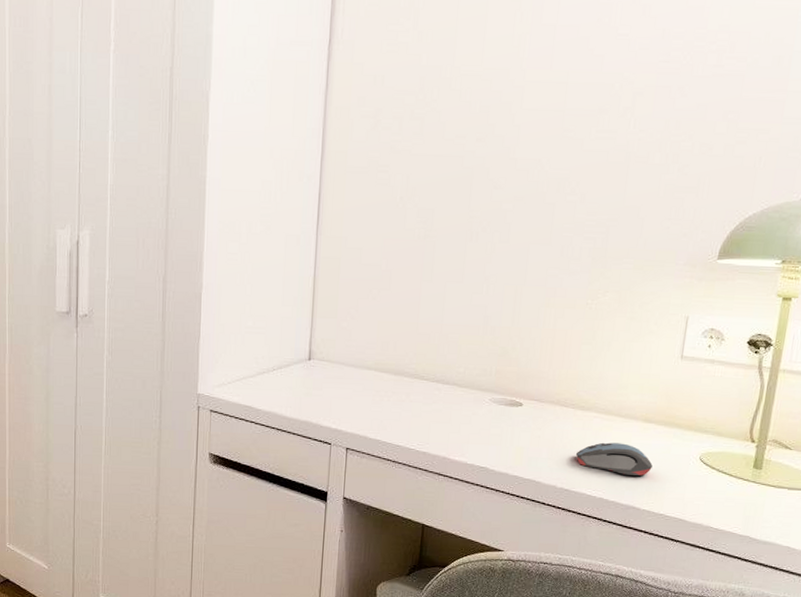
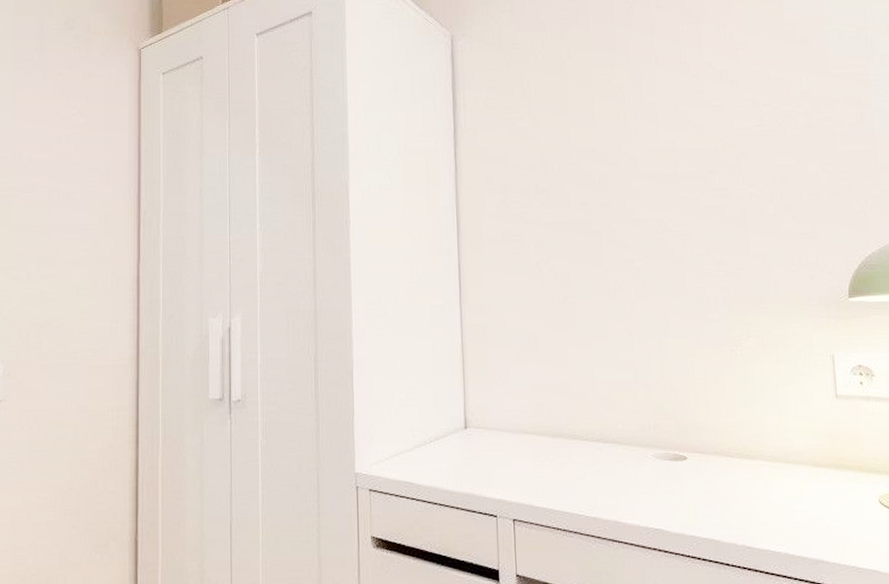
computer mouse: present [575,442,653,476] -> none [750,491,833,526]

